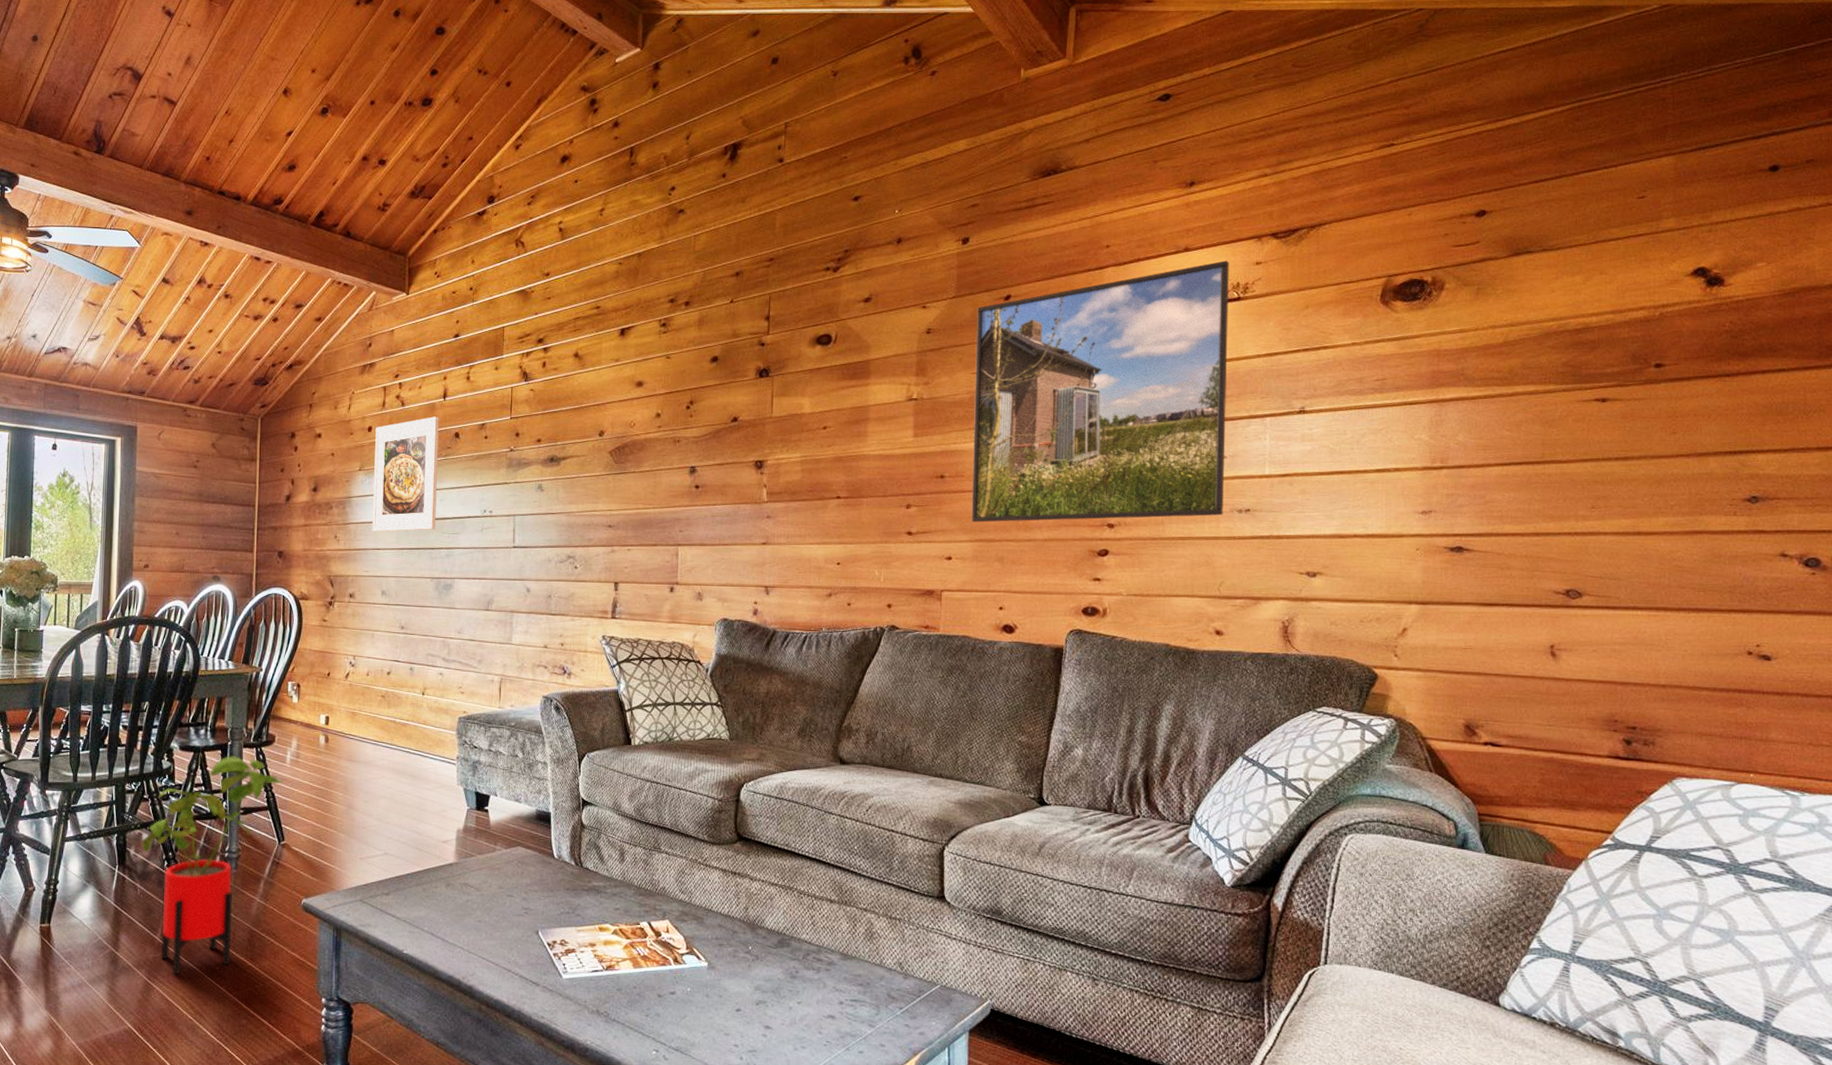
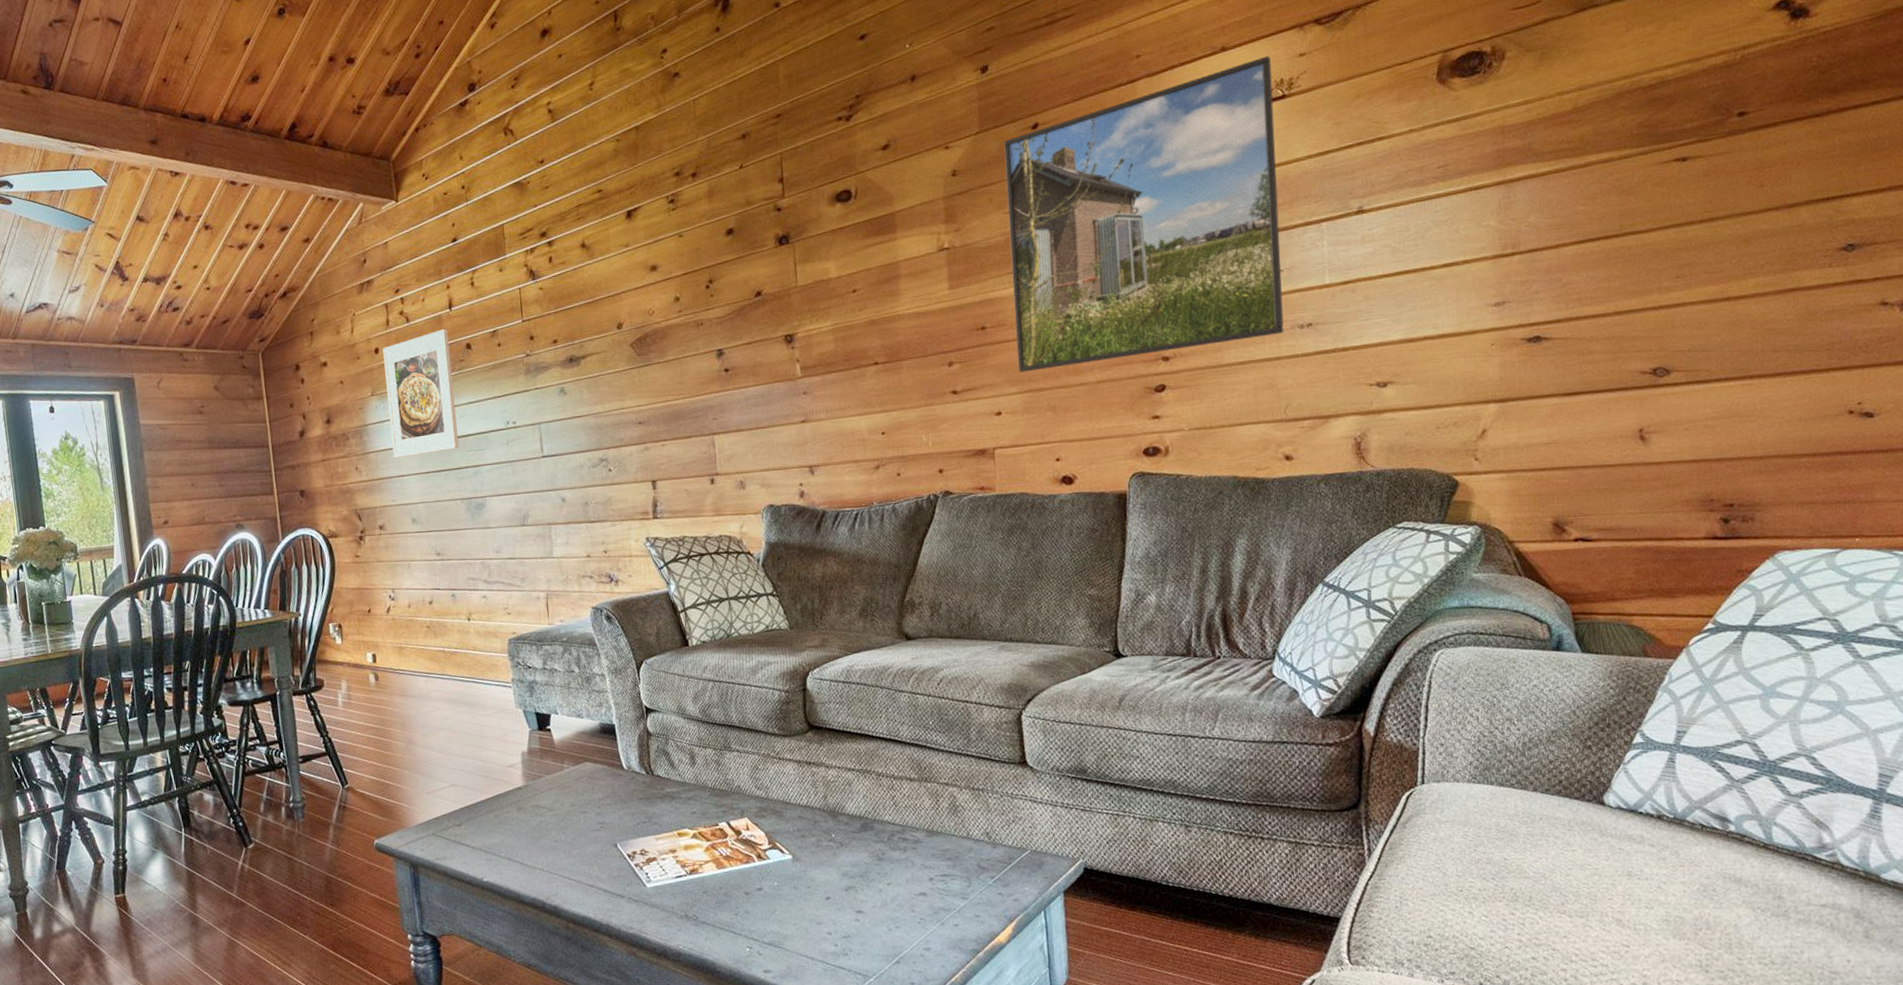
house plant: present [142,756,284,975] -> none [204,705,339,929]

